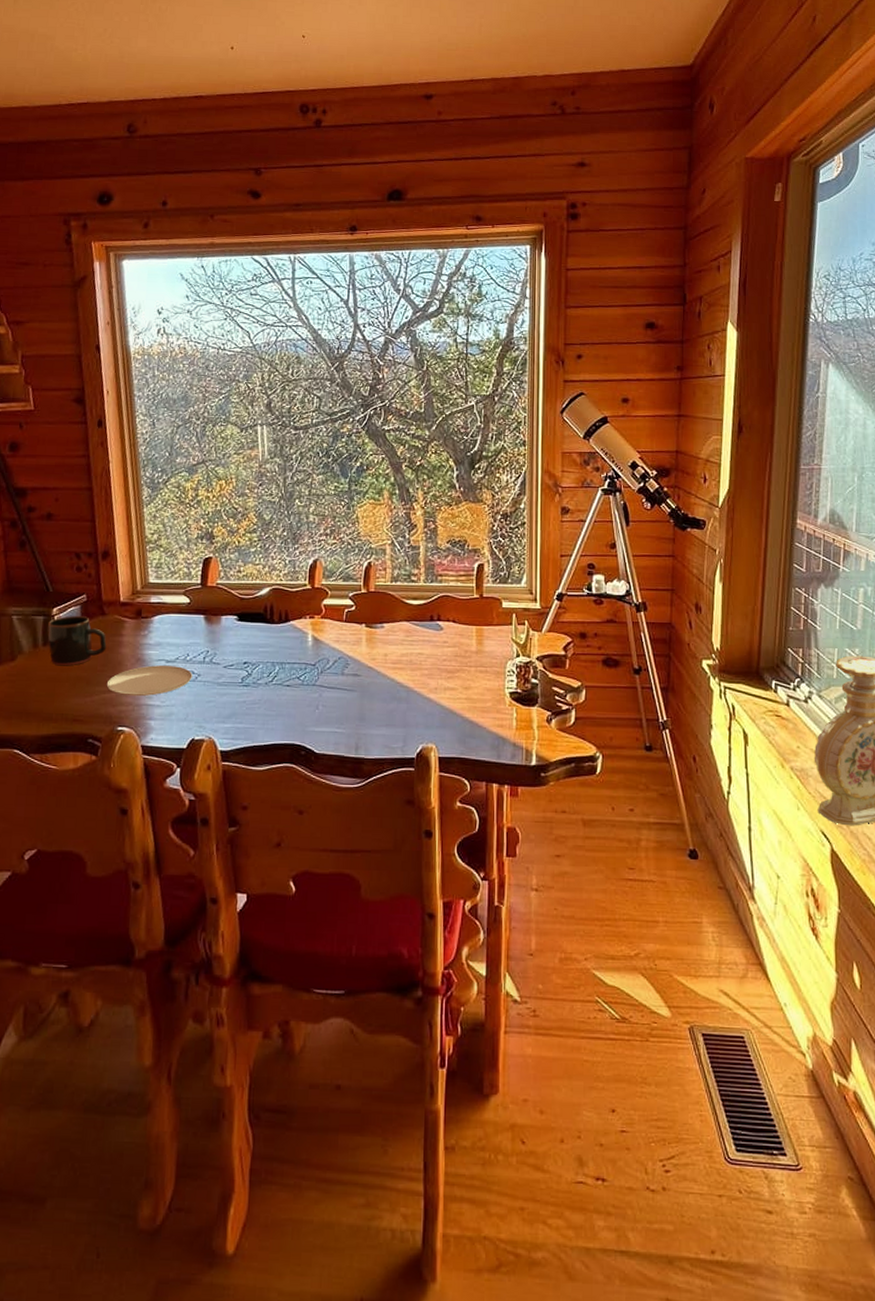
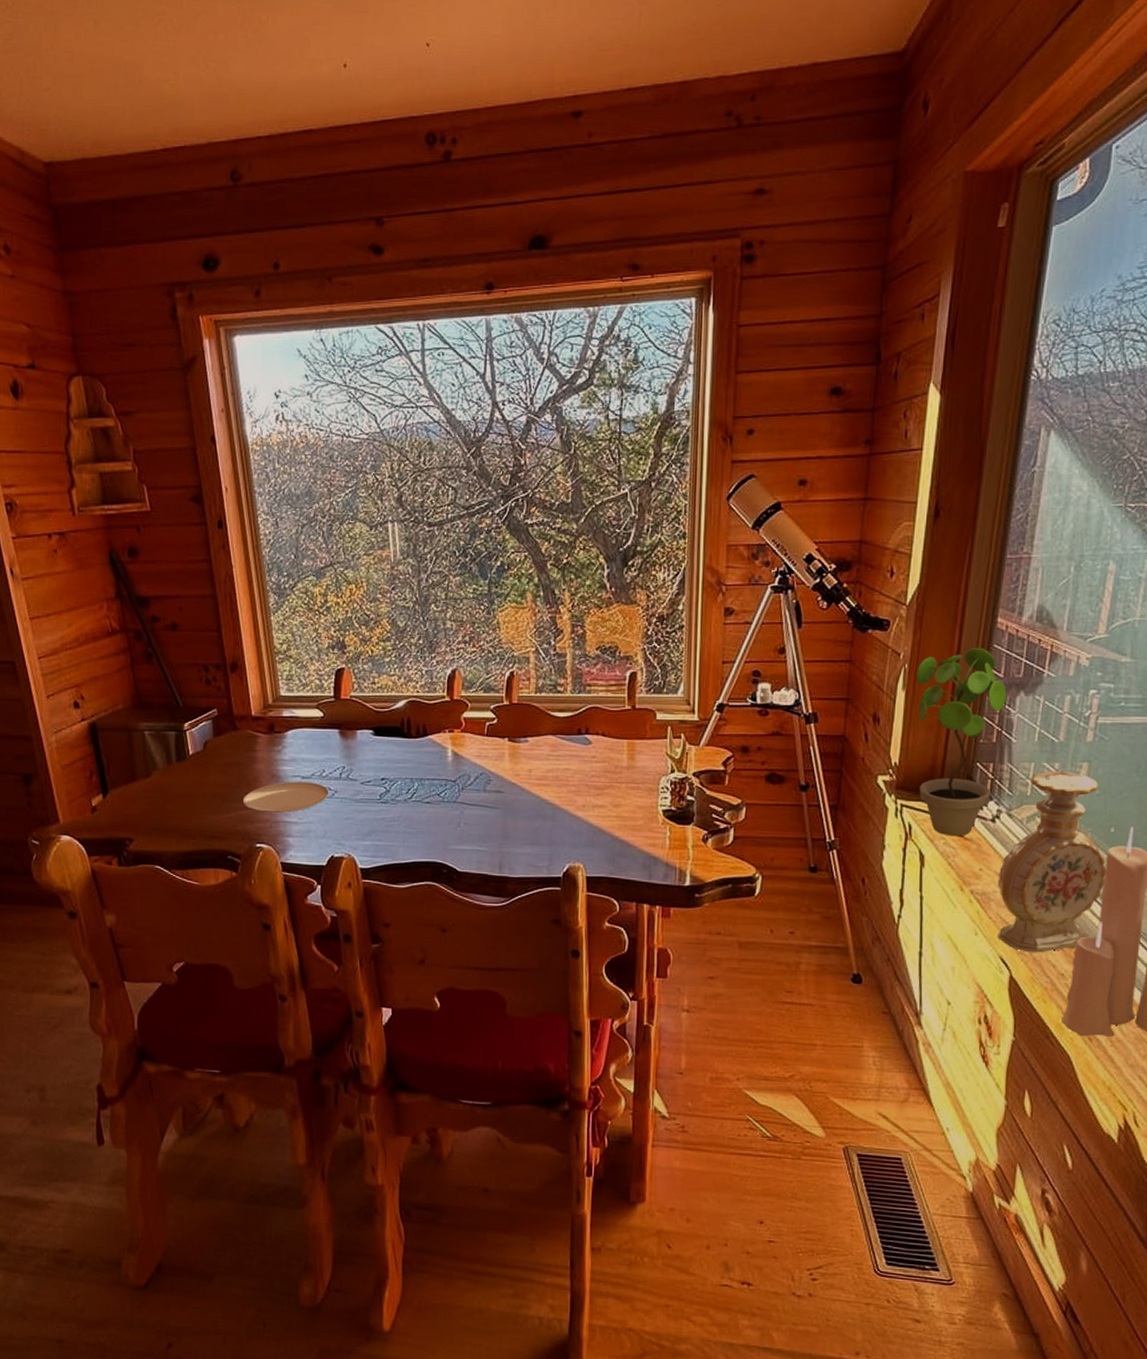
mug: present [47,615,107,666] -> none [180,730,241,783]
potted plant: none [731,545,809,717] -> present [916,647,1007,837]

